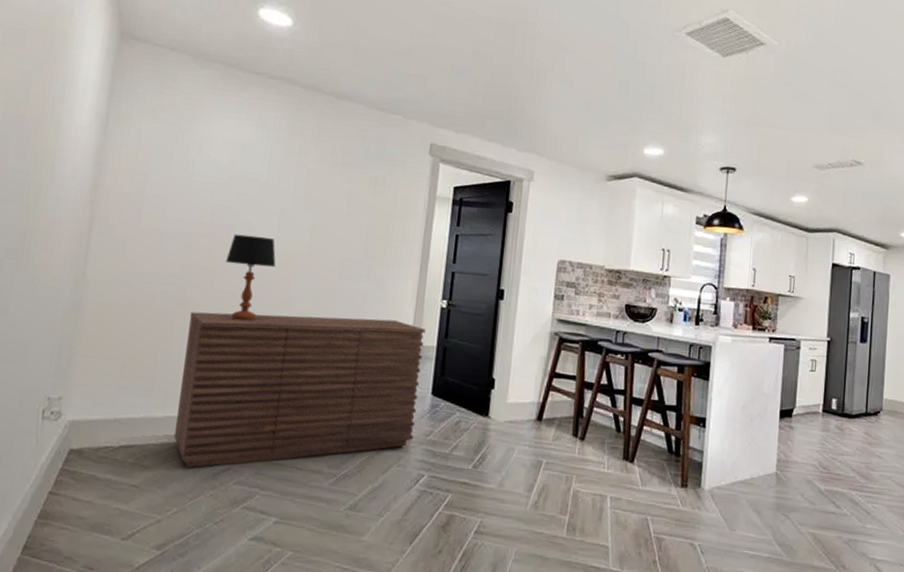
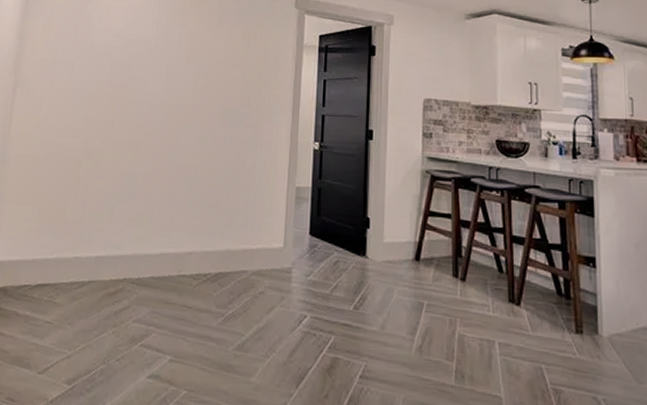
sideboard: present [173,312,426,468] -> none [81,160,300,306]
table lamp: present [225,234,276,321] -> none [122,89,165,168]

